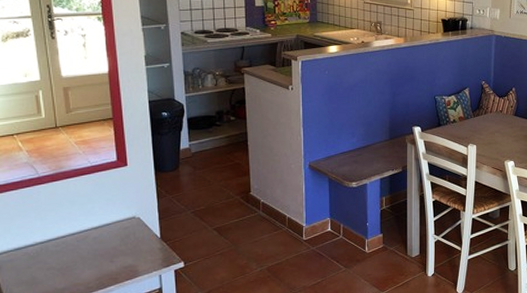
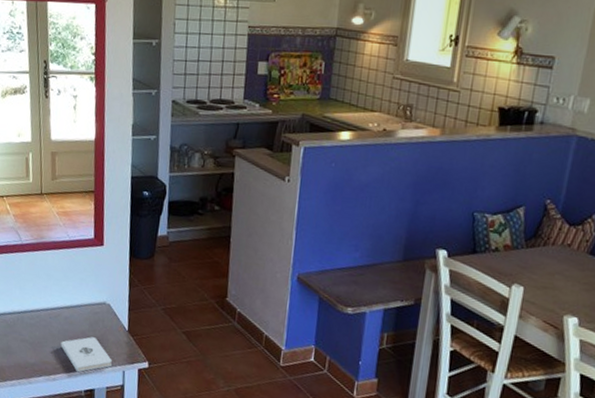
notepad: none [92,250,147,286] -> present [60,336,112,373]

